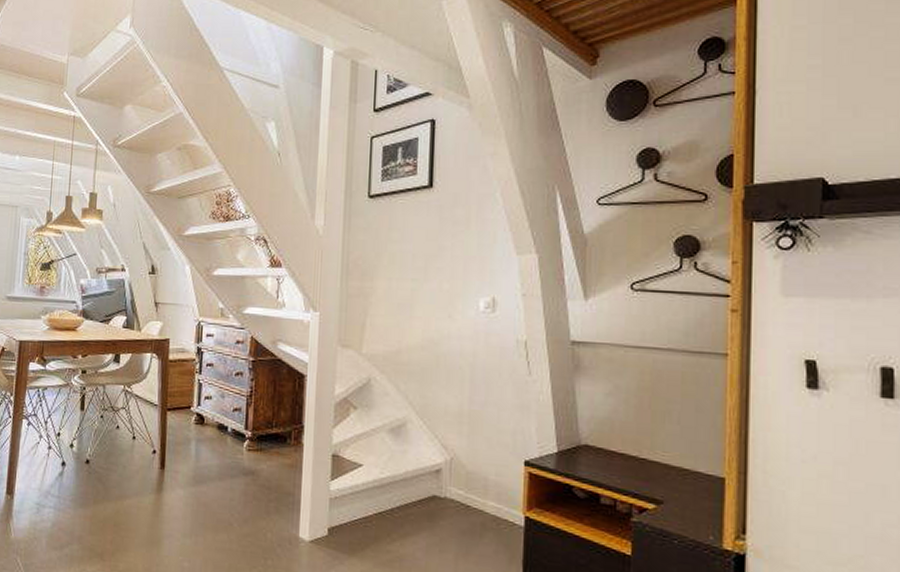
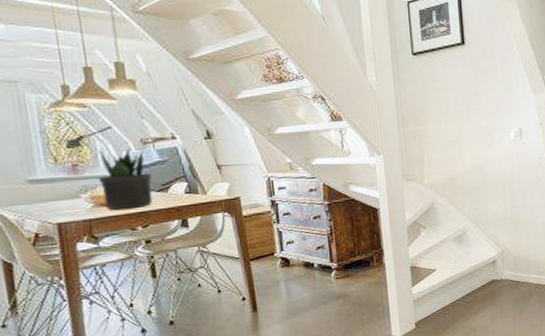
planter: none [57,275,99,337] -> present [98,148,153,211]

